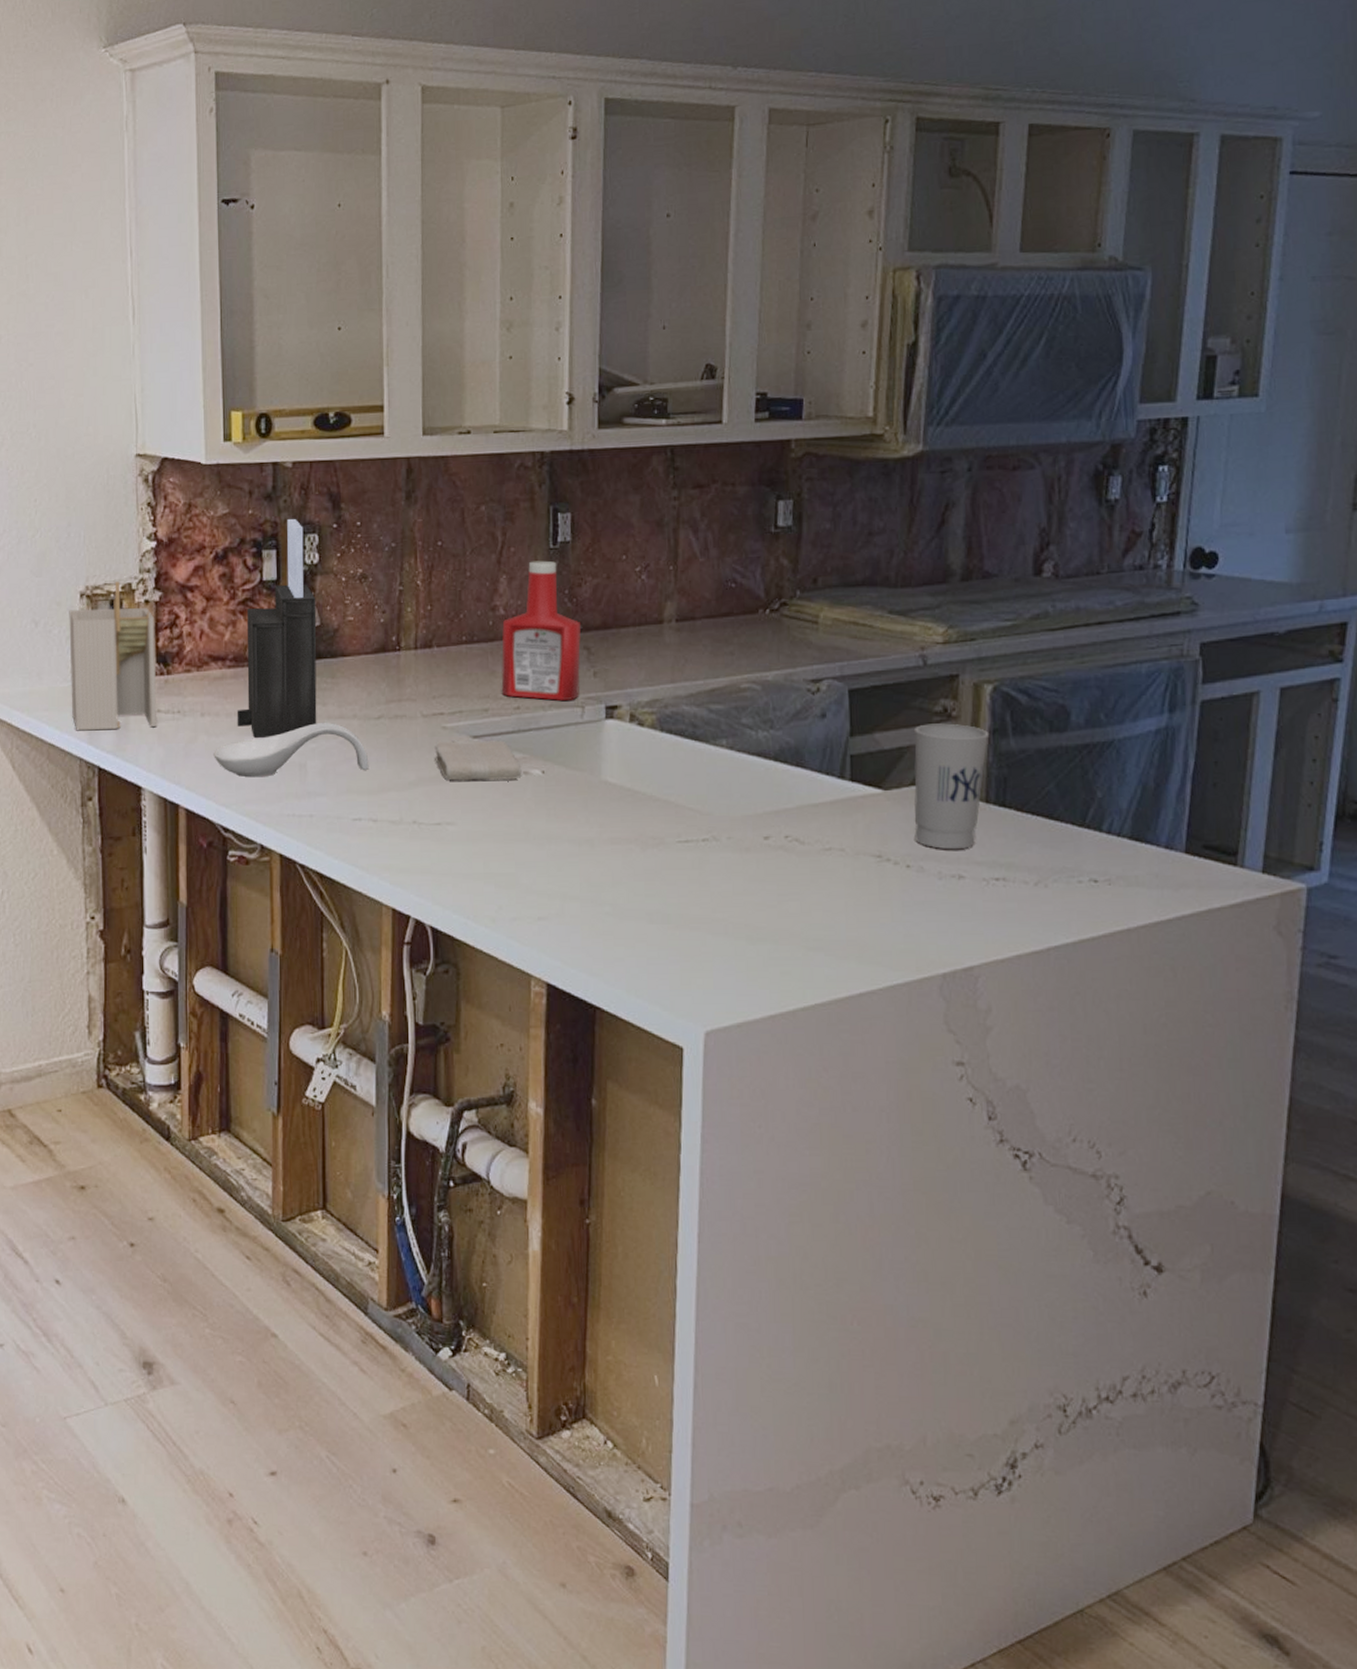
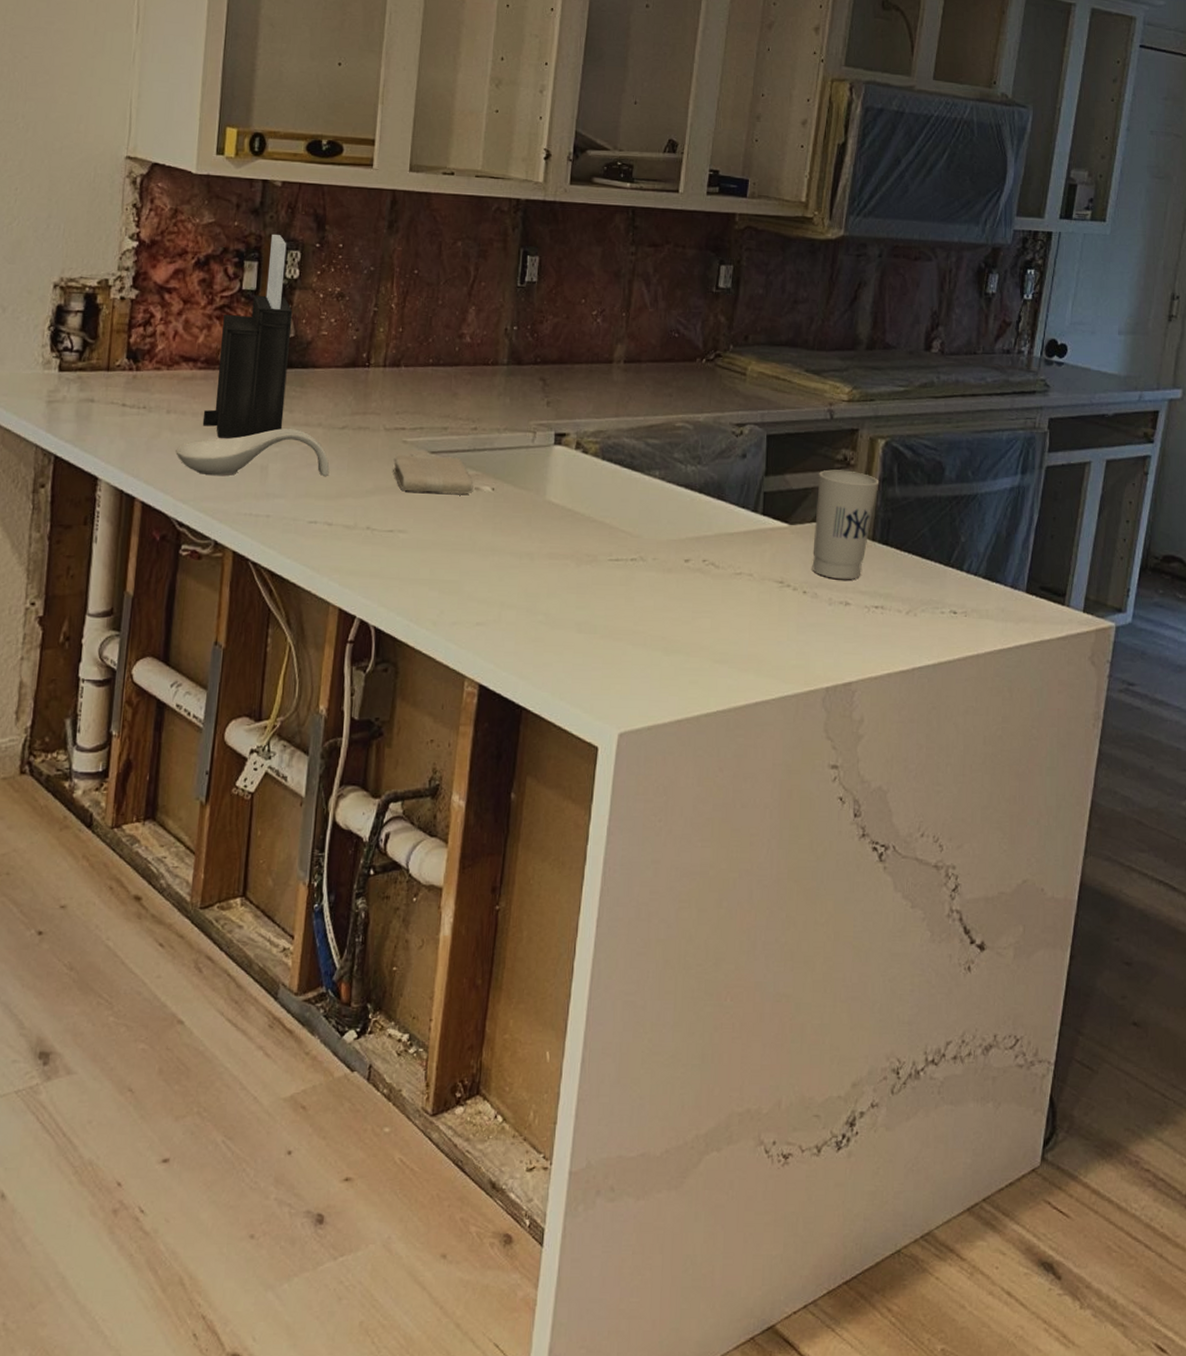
utensil holder: present [69,581,156,731] -> none [32,276,129,420]
ketchup bottle: present [501,560,581,701] -> none [461,296,539,425]

